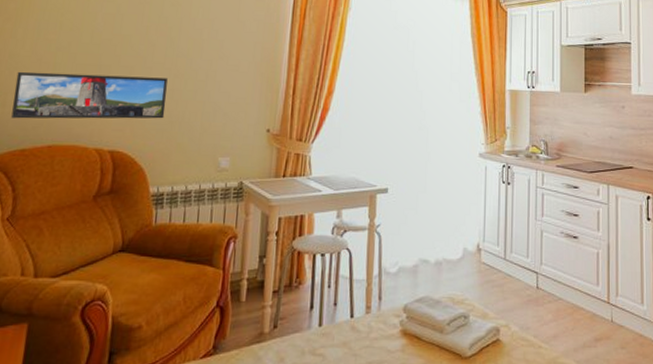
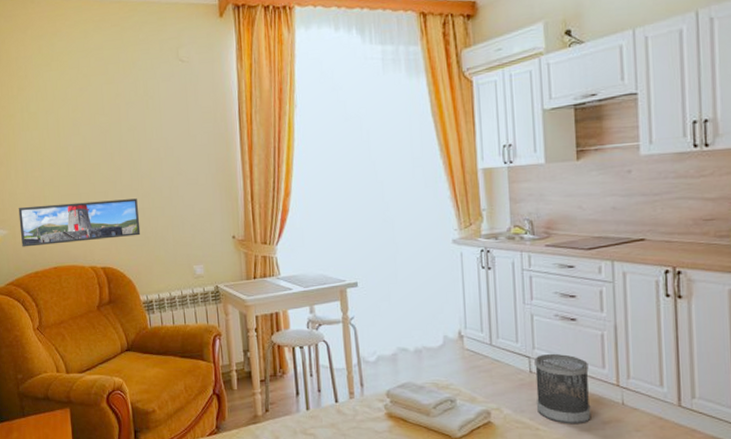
wastebasket: none [541,269,586,342] -> present [535,353,591,425]

